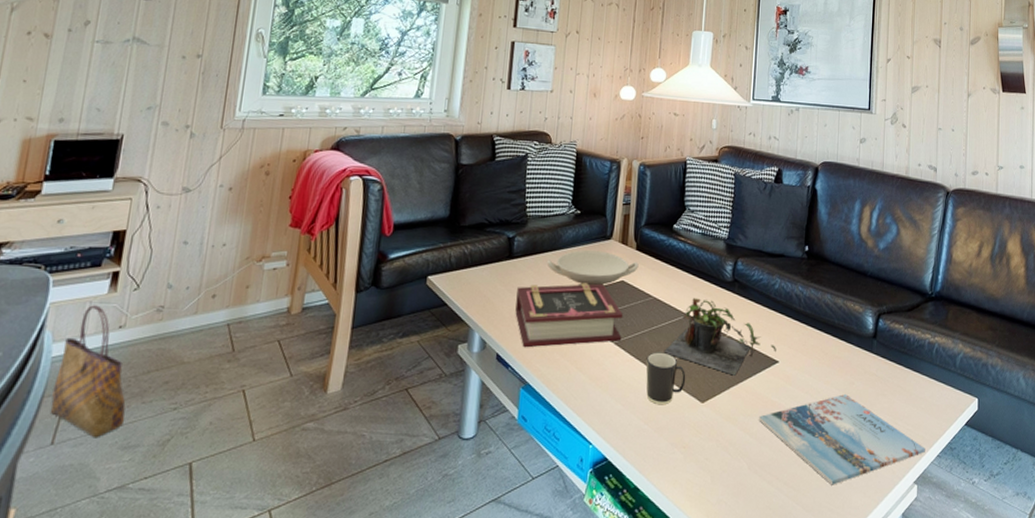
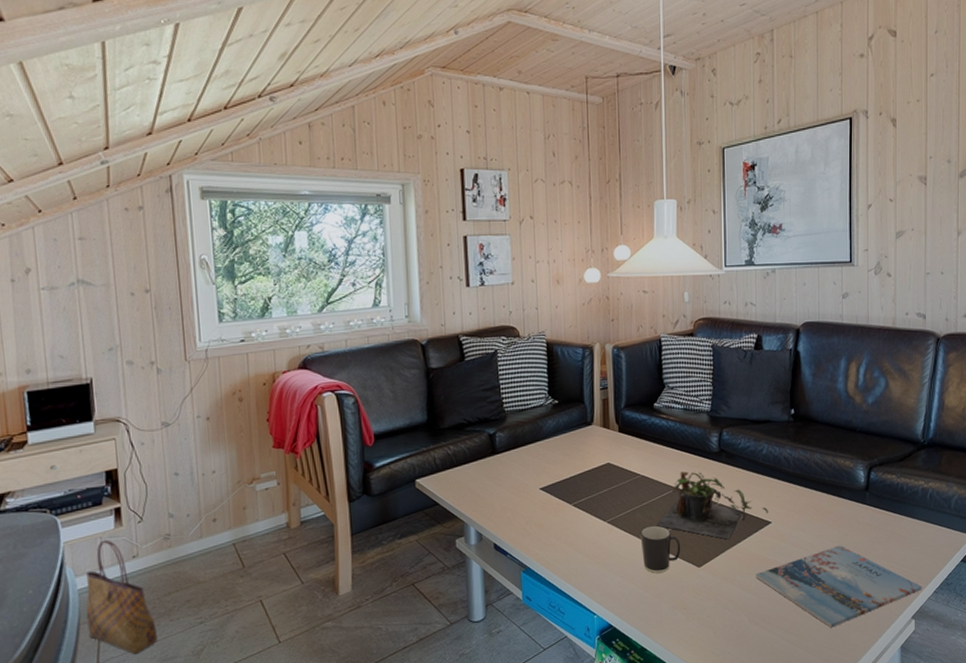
book: present [515,283,624,348] -> none [505,468,614,536]
decorative bowl: present [546,250,639,287] -> none [530,437,623,473]

